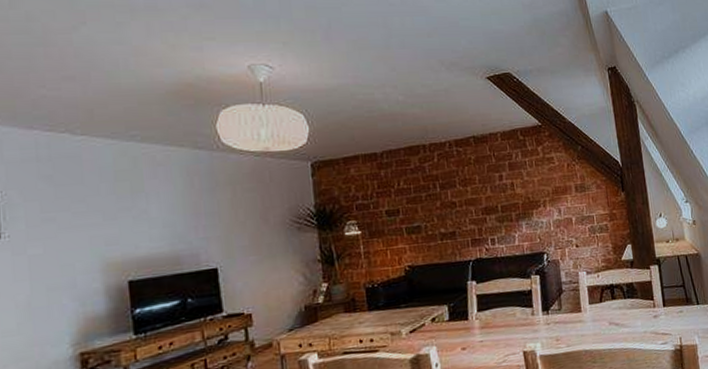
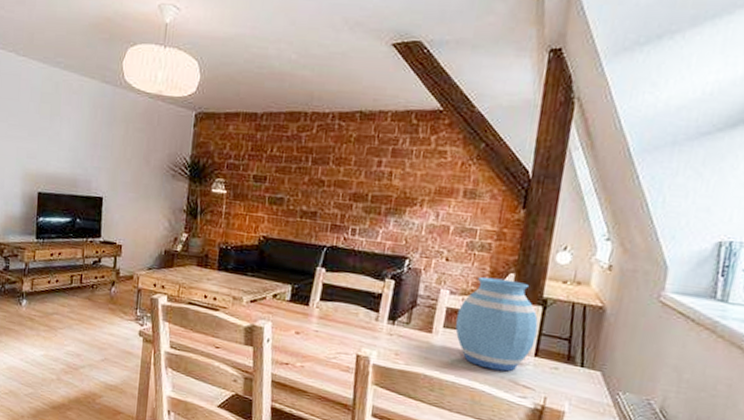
vase: none [597,250,661,329] -> present [455,276,539,372]

